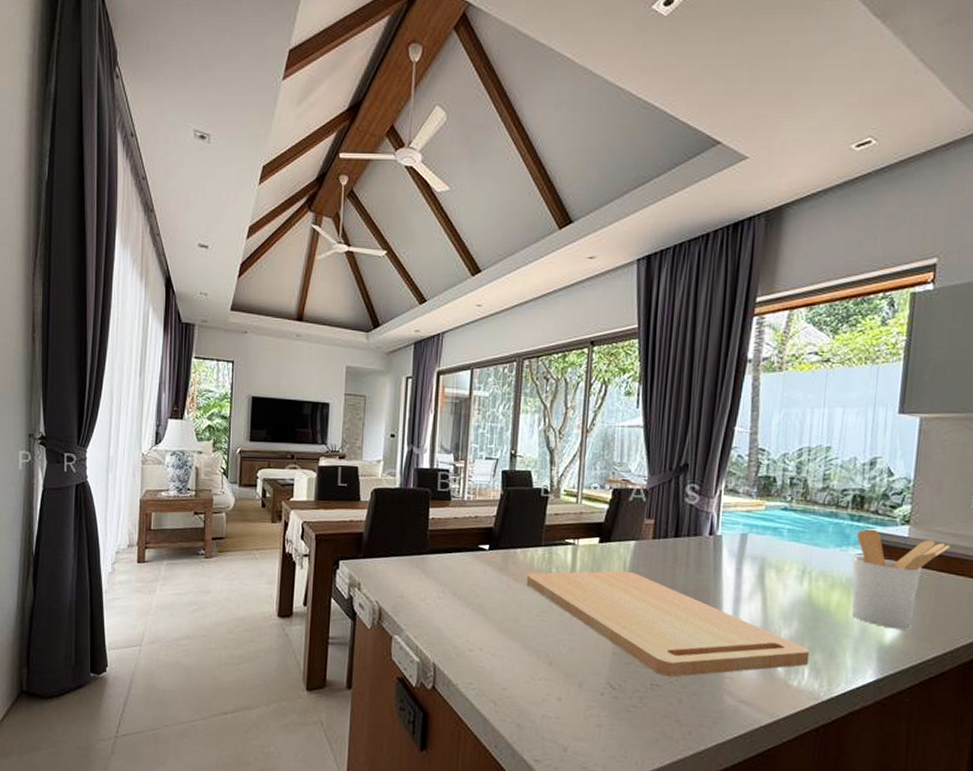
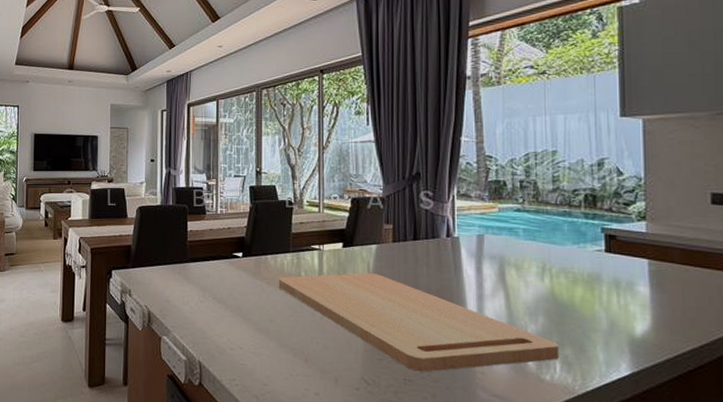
utensil holder: present [851,529,951,630] -> none [592,226,692,323]

